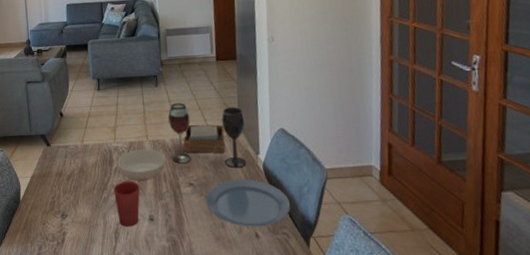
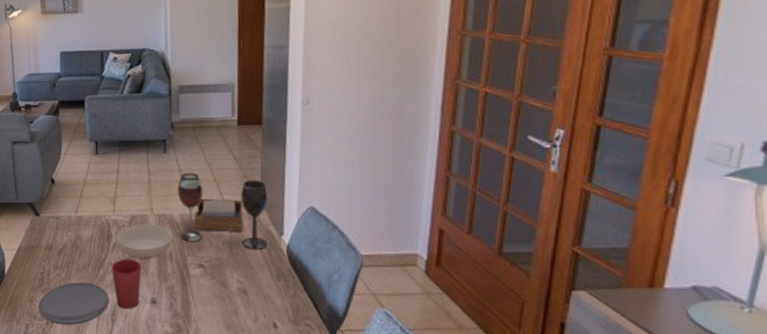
plate: none [49,204,113,245] -> present [38,282,109,326]
plate: present [206,179,291,227] -> none [217,262,317,317]

